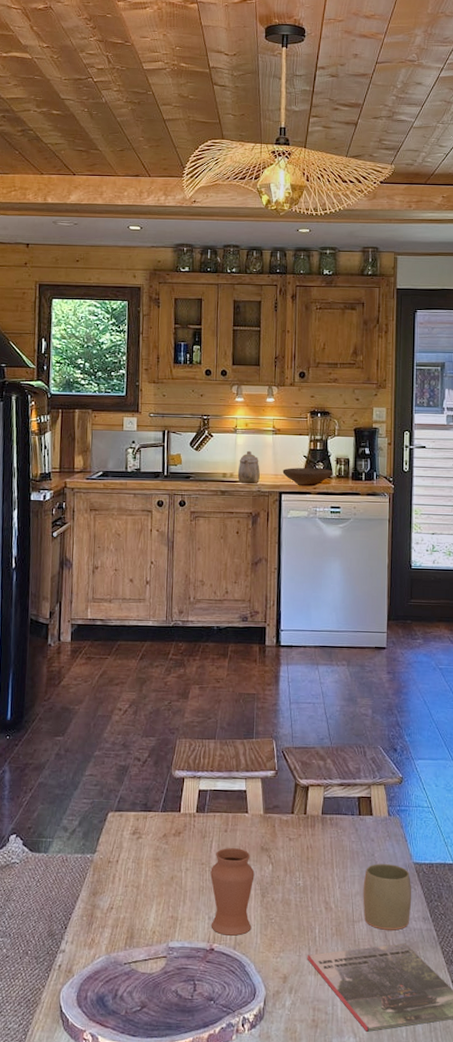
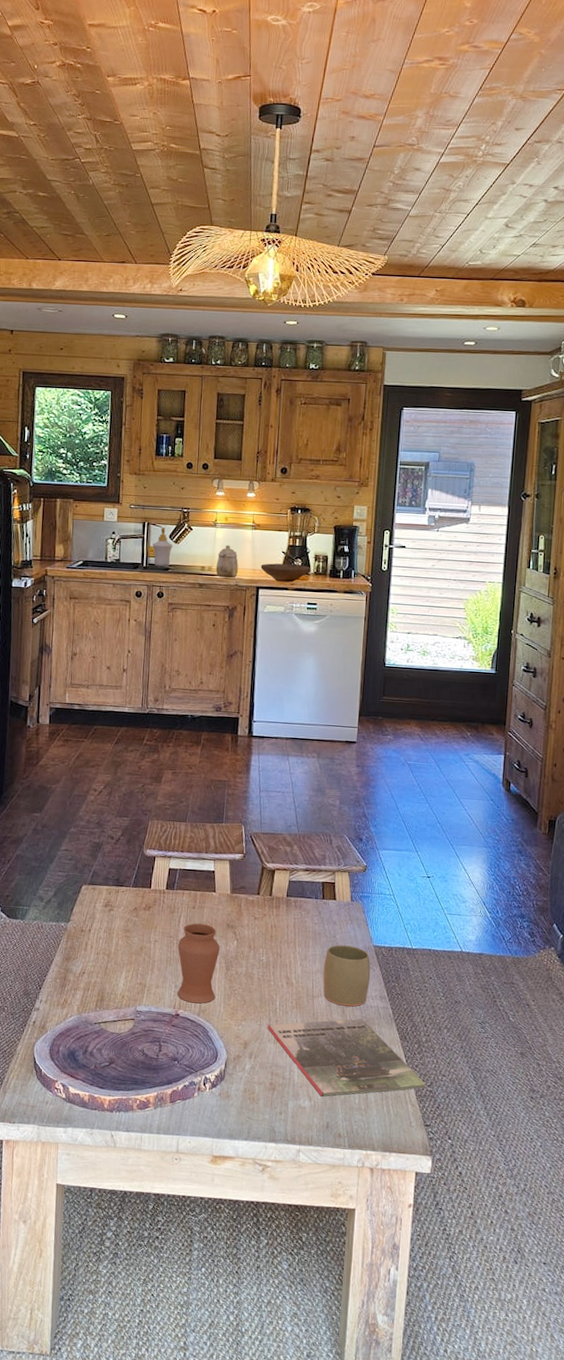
soap bottle: none [173,434,193,475] -> present [152,527,173,567]

